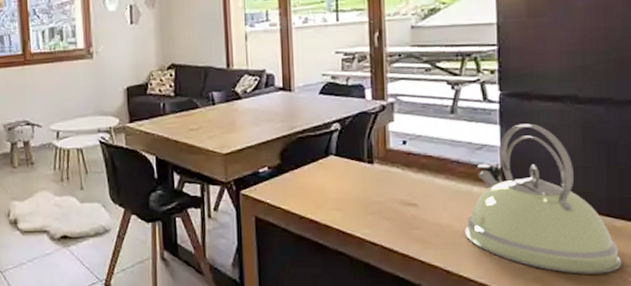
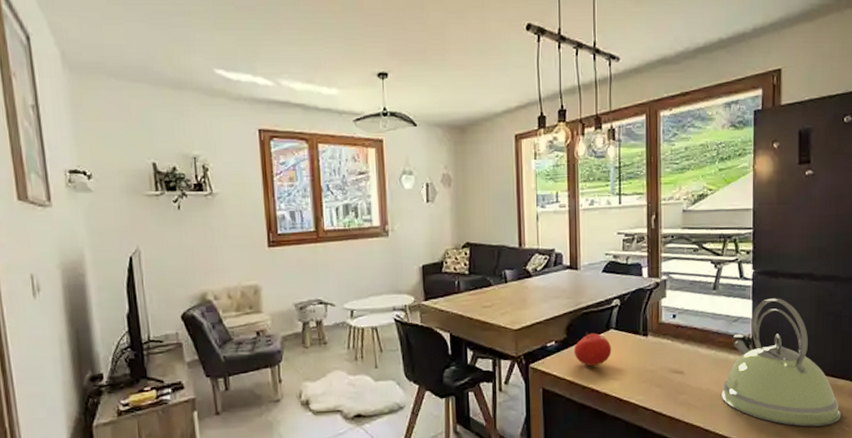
fruit: none [289,158,332,196] -> present [573,332,612,367]

